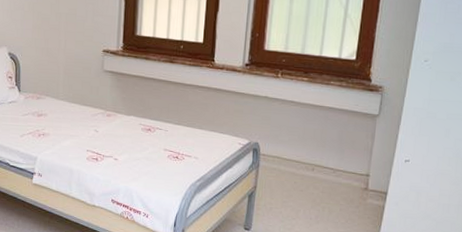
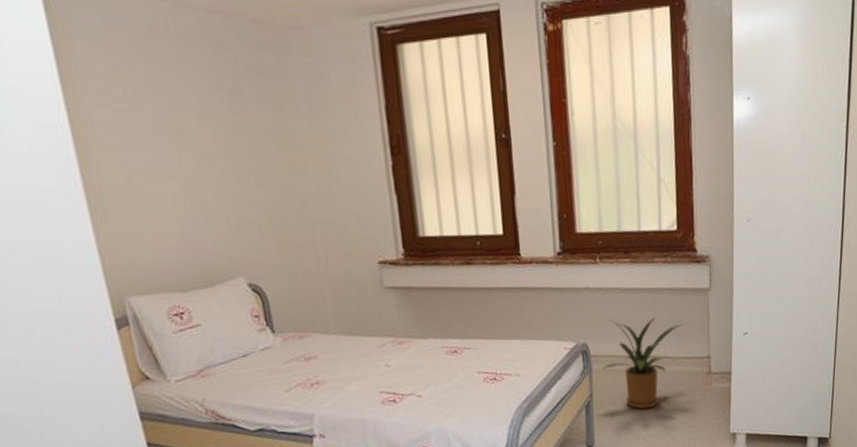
house plant: none [269,127,347,209] -> present [603,317,682,410]

